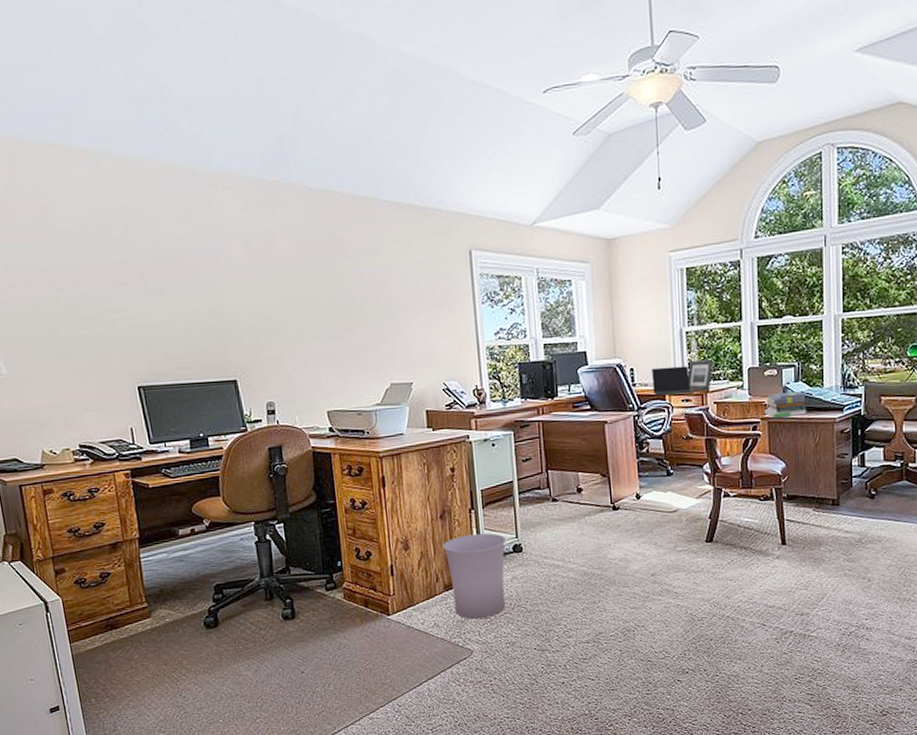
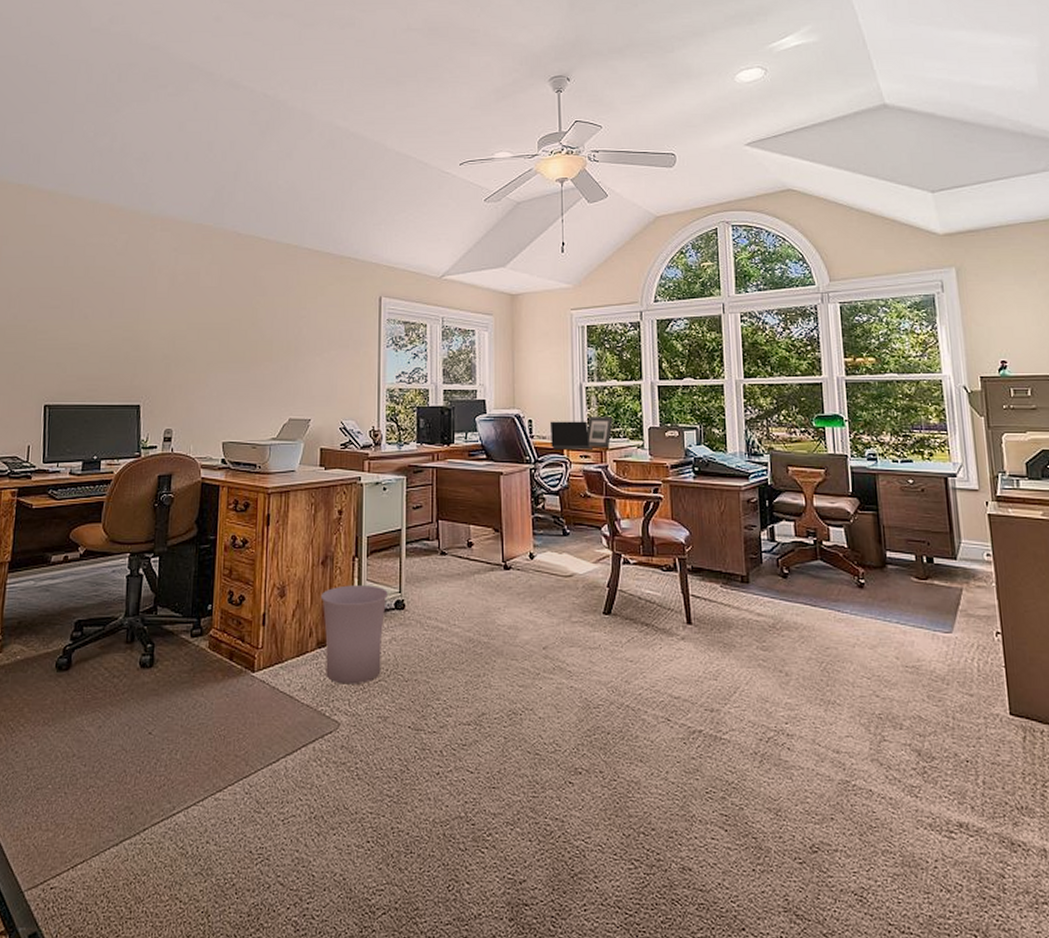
books: present [764,391,807,419] -> none [665,454,711,482]

